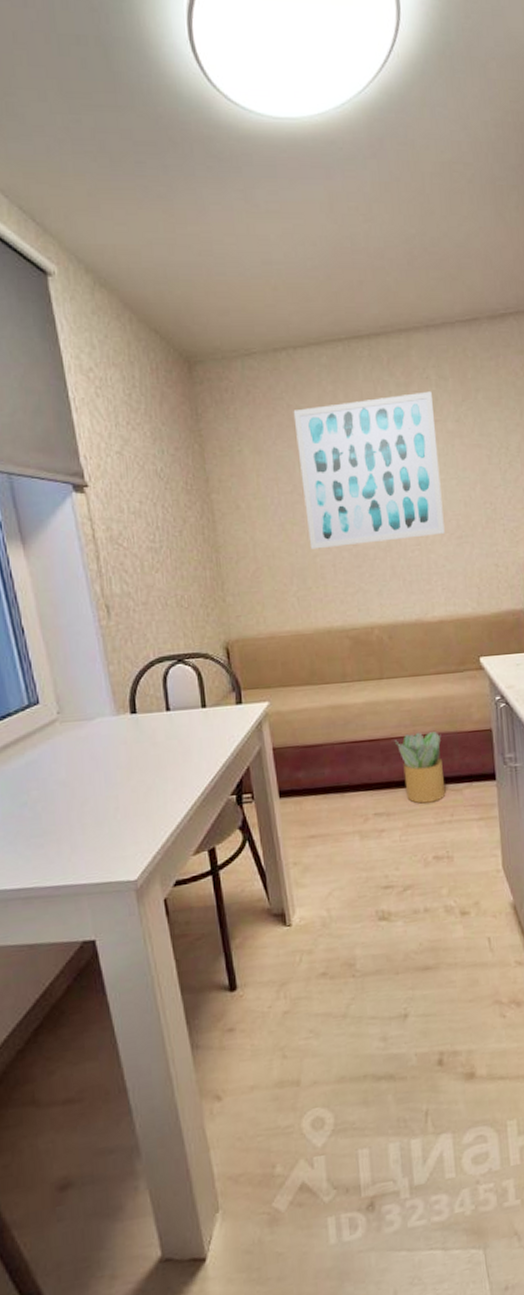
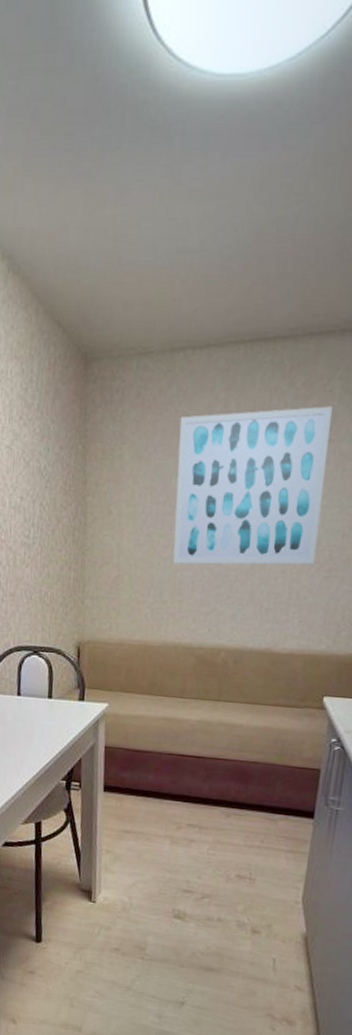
potted plant: present [394,732,446,804] -> none [219,757,267,826]

